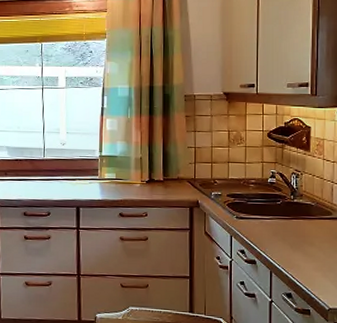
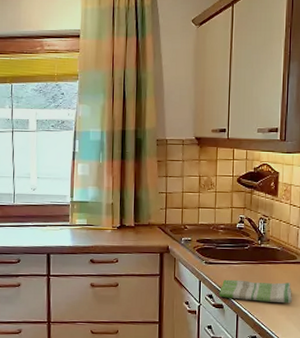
dish towel: none [252,234,328,261] -> present [219,279,292,304]

